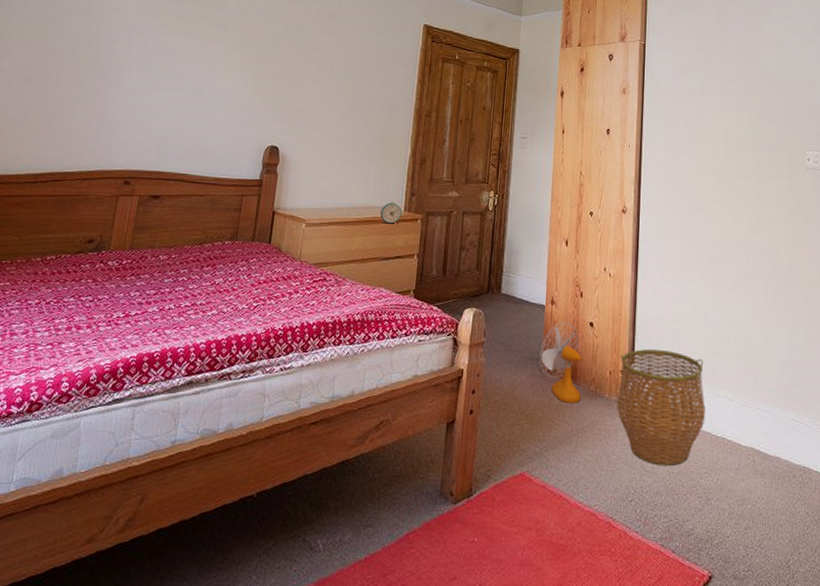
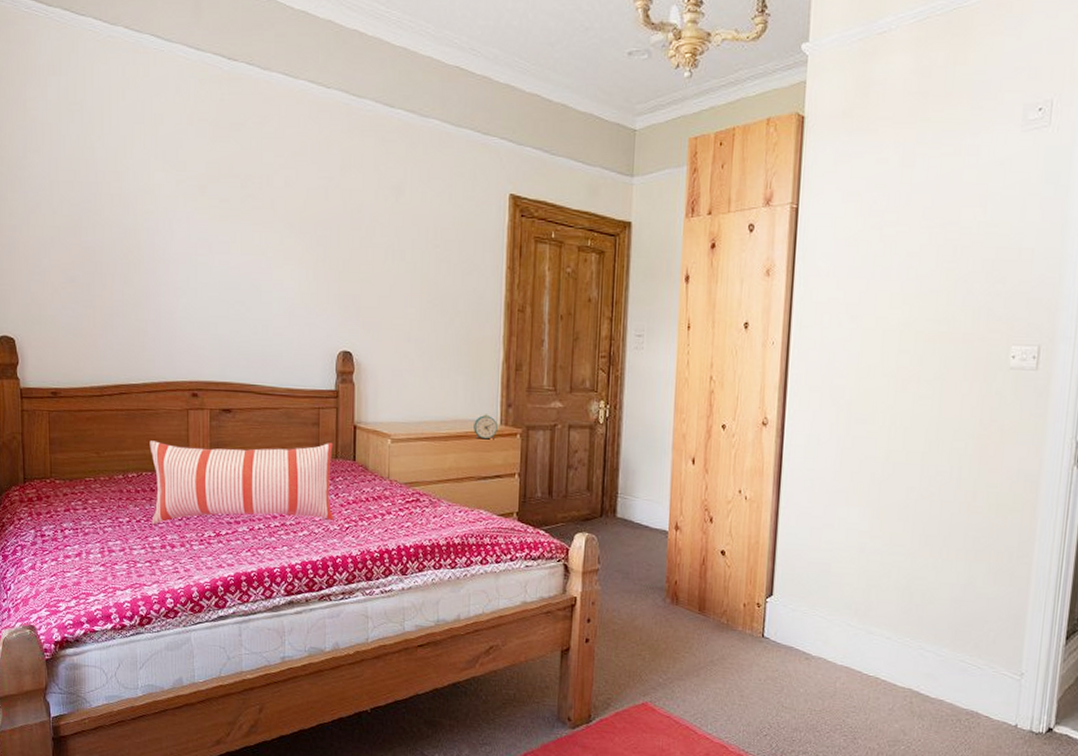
pillow: none [61,224,252,307] -> present [149,440,333,525]
desk fan: present [539,321,582,403] -> none [662,548,711,636]
basket: present [617,348,705,466] -> none [751,580,857,703]

